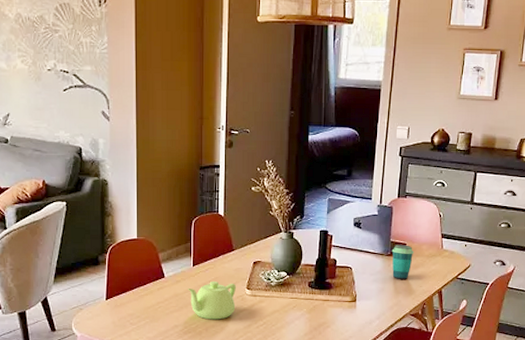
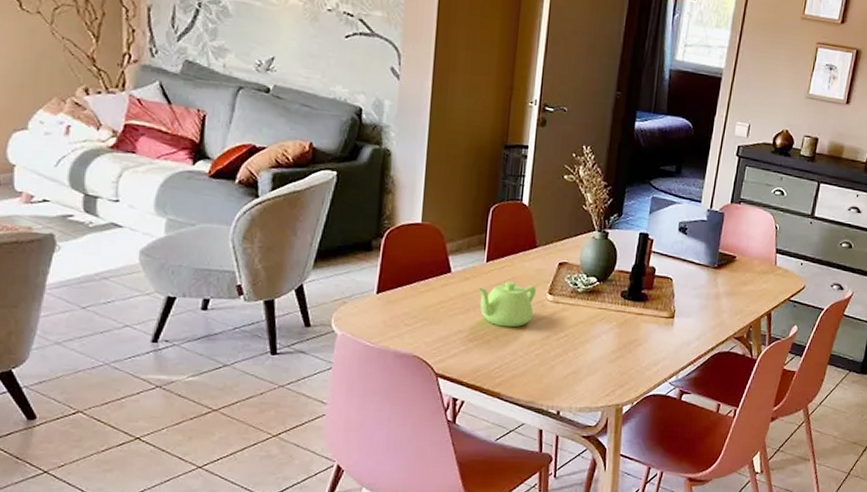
cup: present [392,245,414,280] -> none [717,257,744,298]

